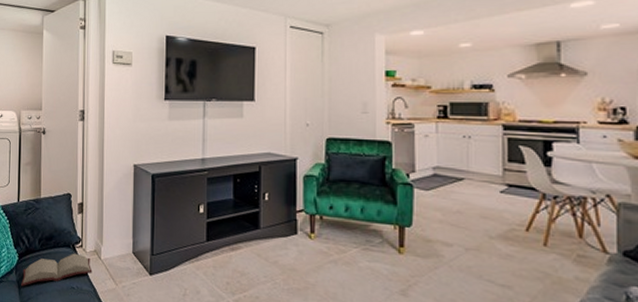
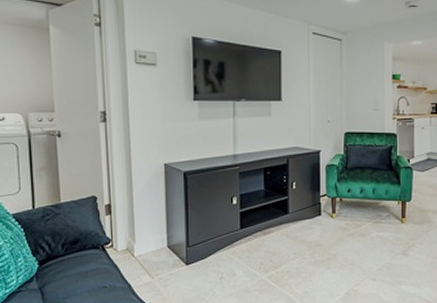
hardback book: present [21,253,93,287] -> none [44,253,126,294]

